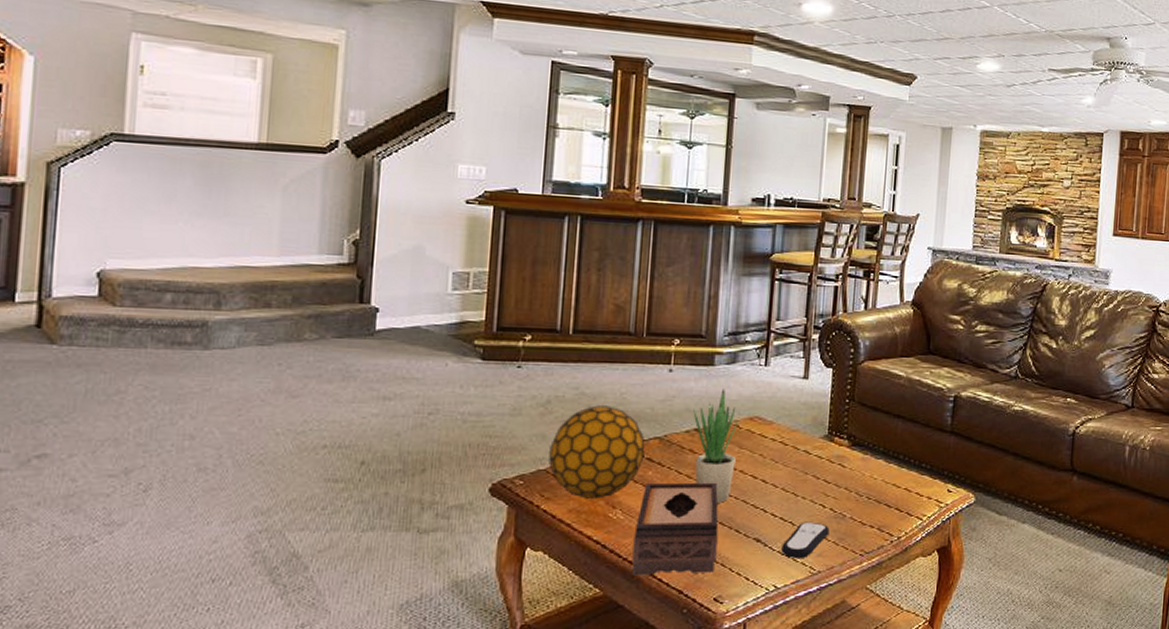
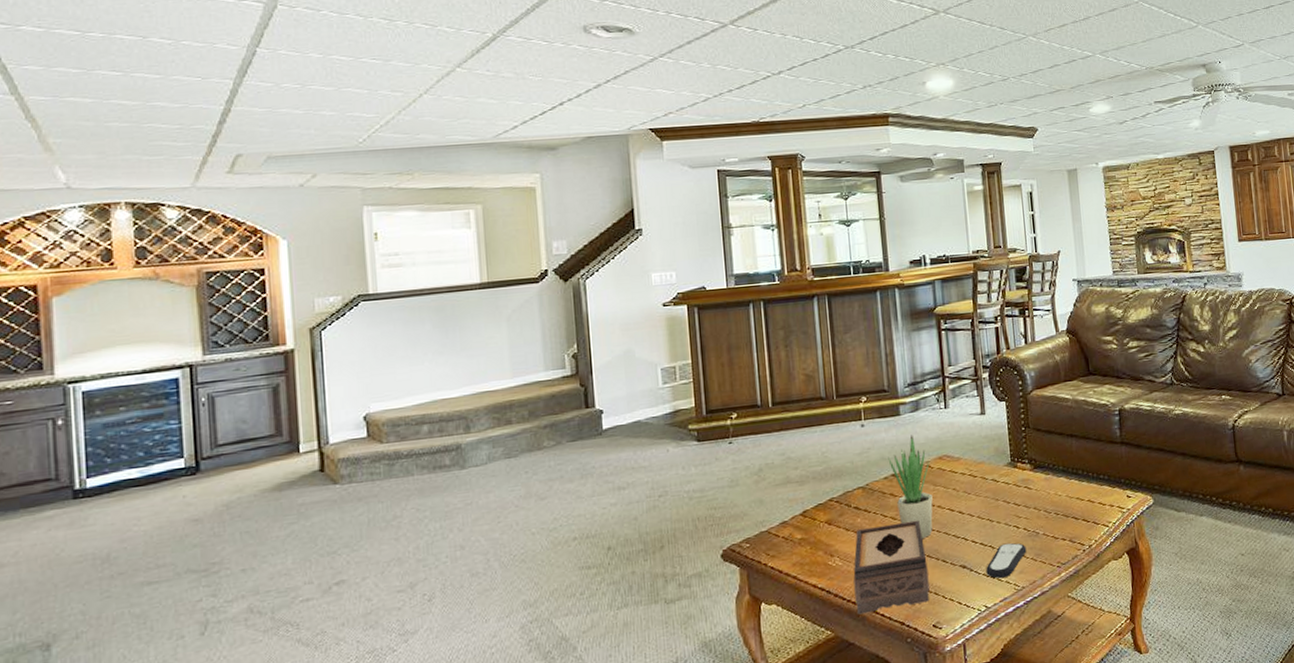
decorative ball: present [548,405,645,499] -> none [767,465,852,552]

